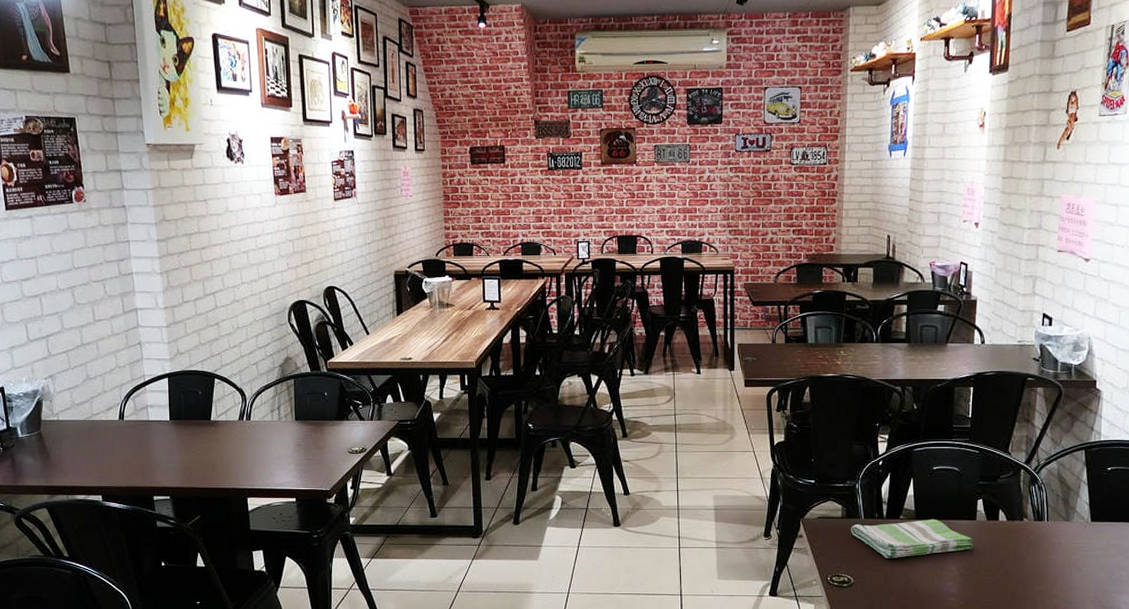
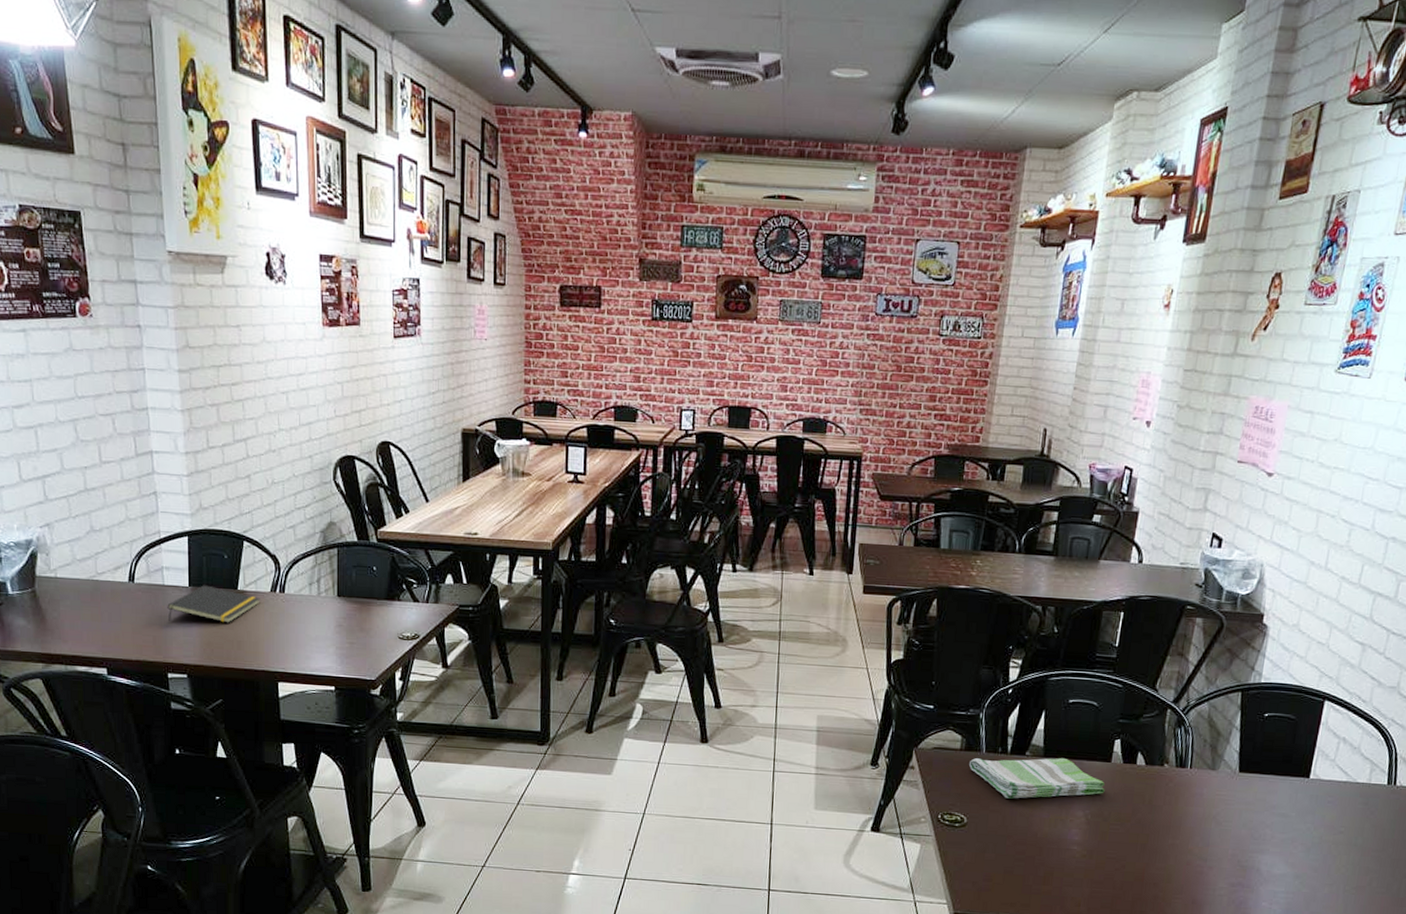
notepad: none [152,418,230,451] -> present [167,585,260,623]

